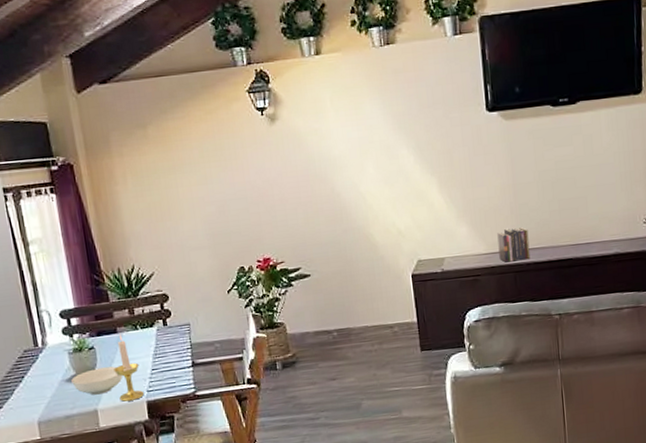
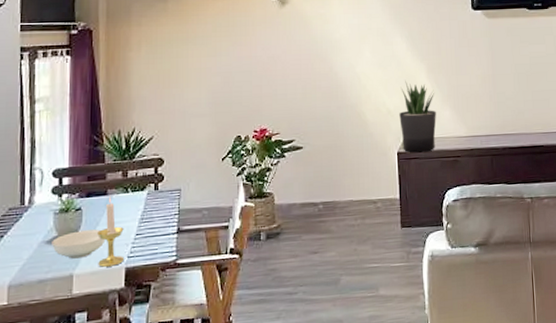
planter: none [411,197,453,274] -> present [399,80,436,153]
books: present [497,227,530,263] -> none [477,114,506,146]

